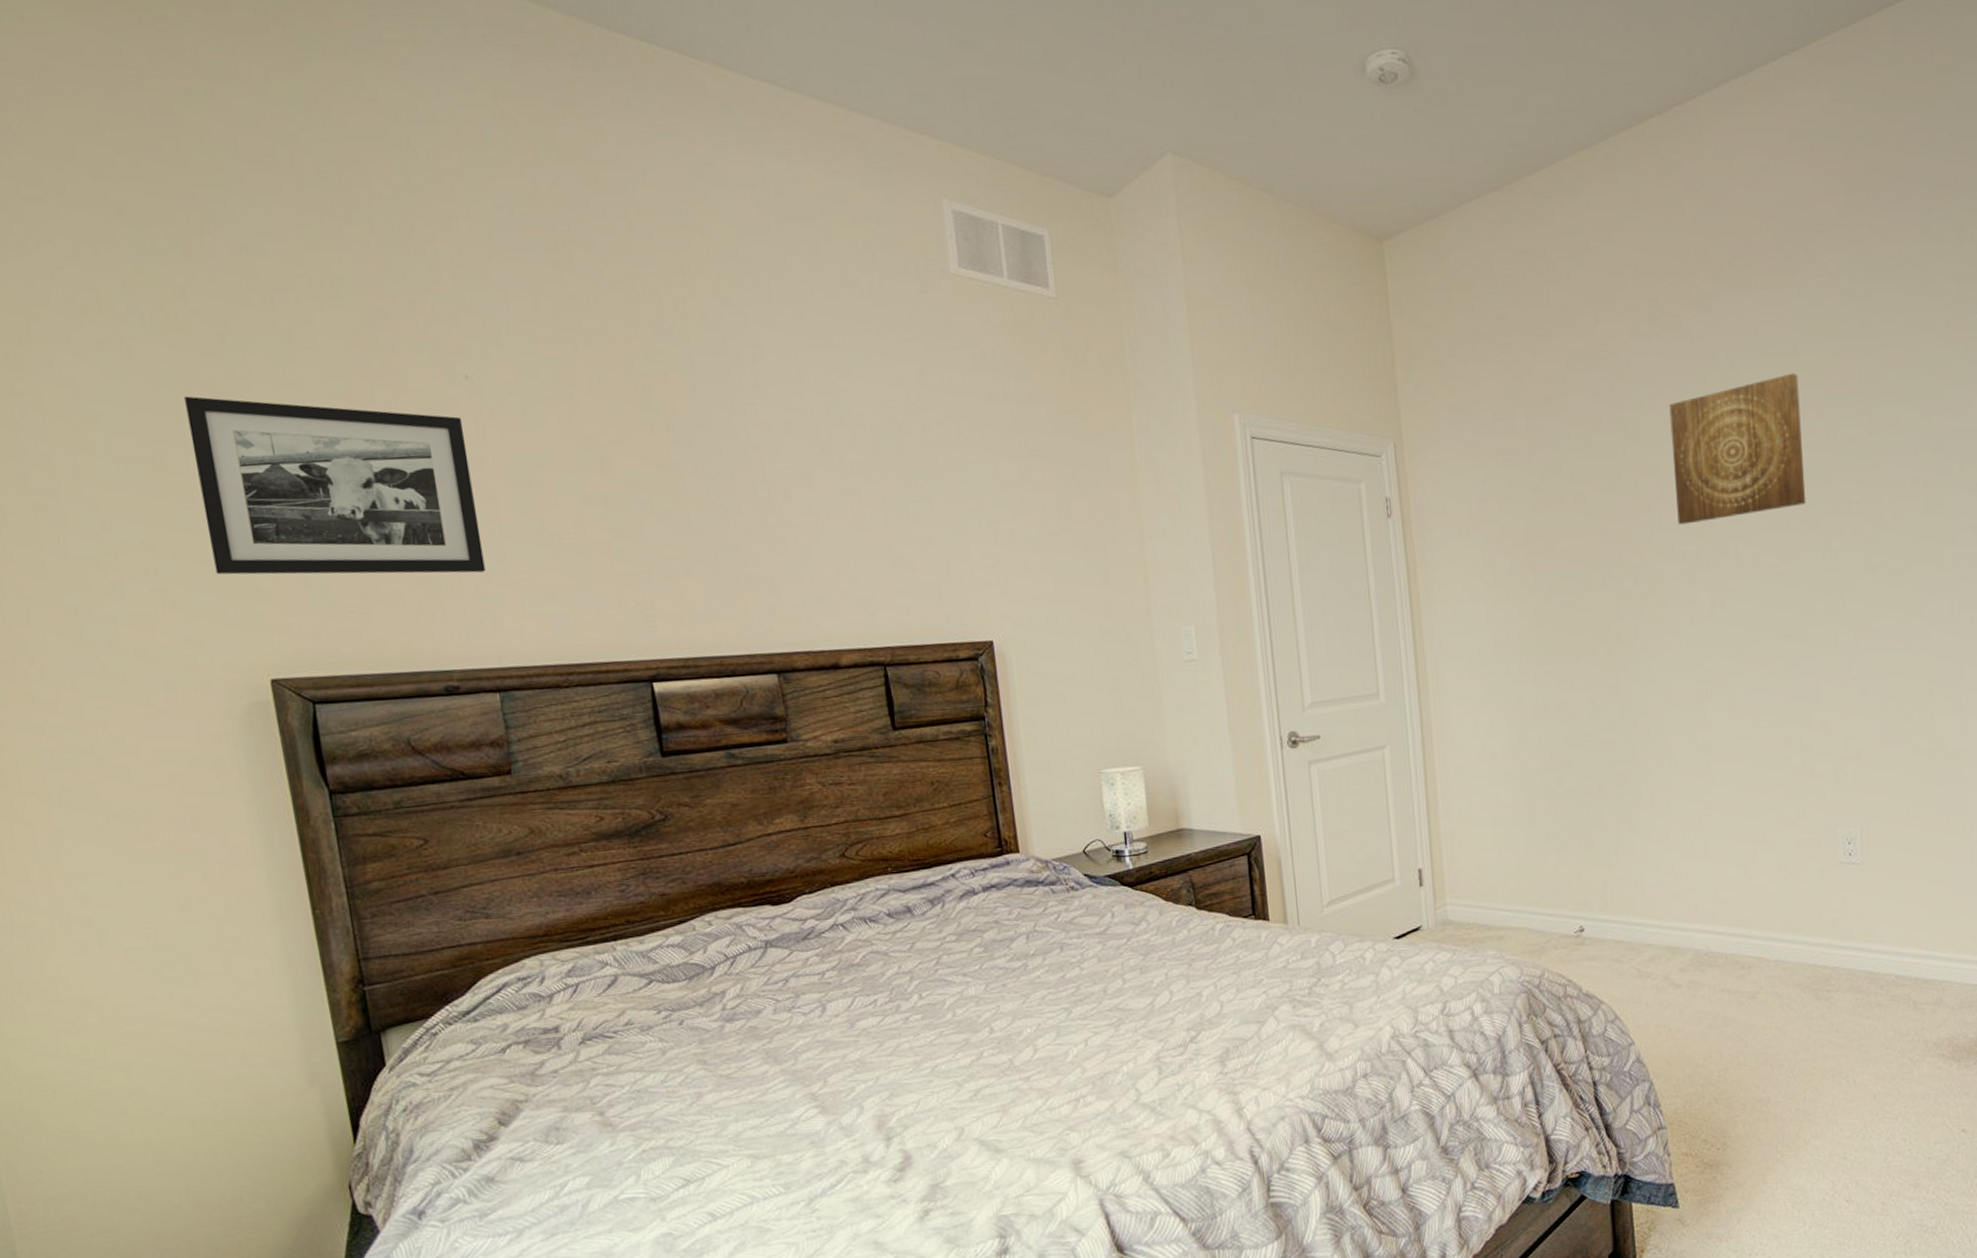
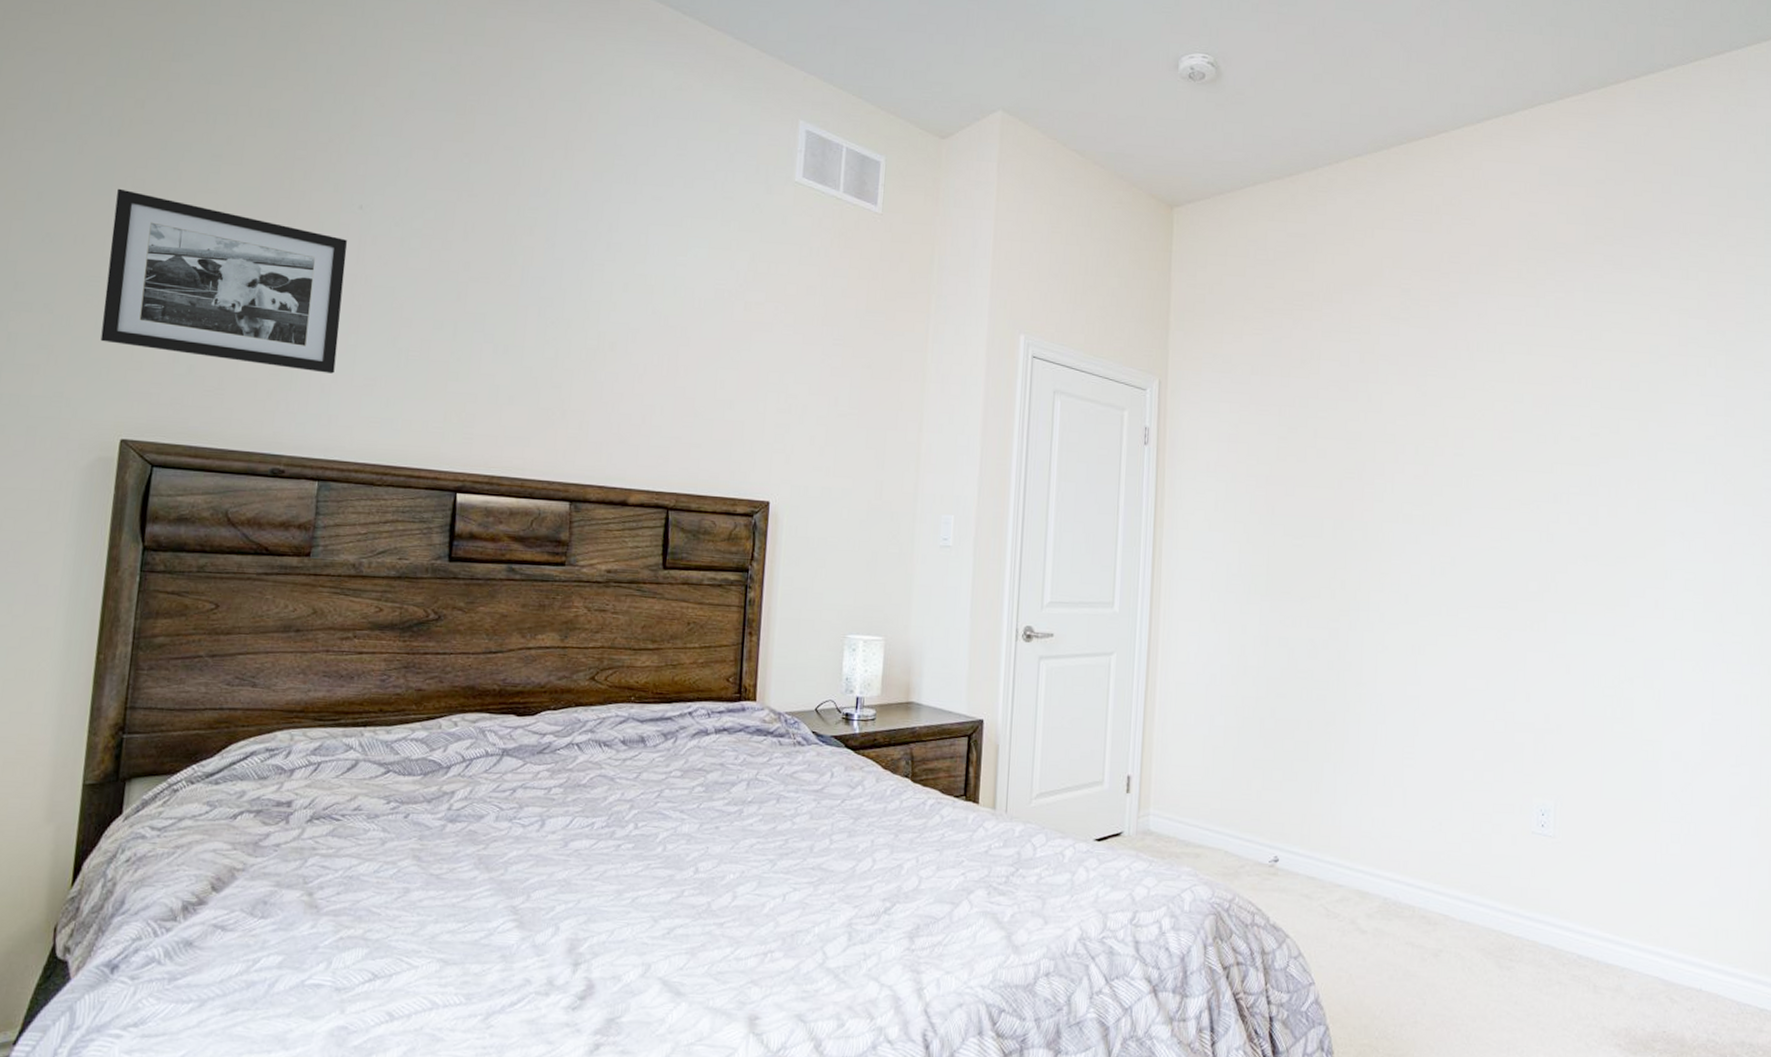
wall art: present [1669,373,1806,525] -> none [1409,371,1530,491]

